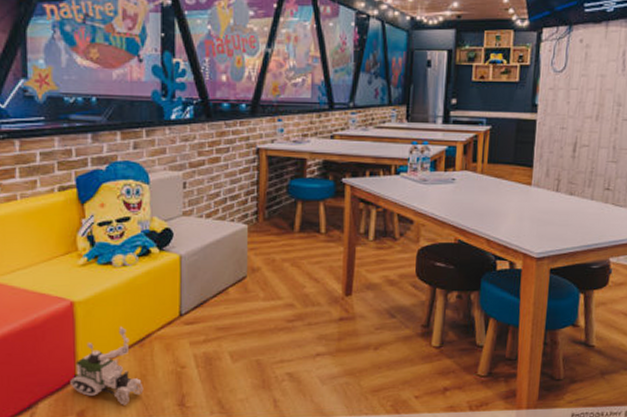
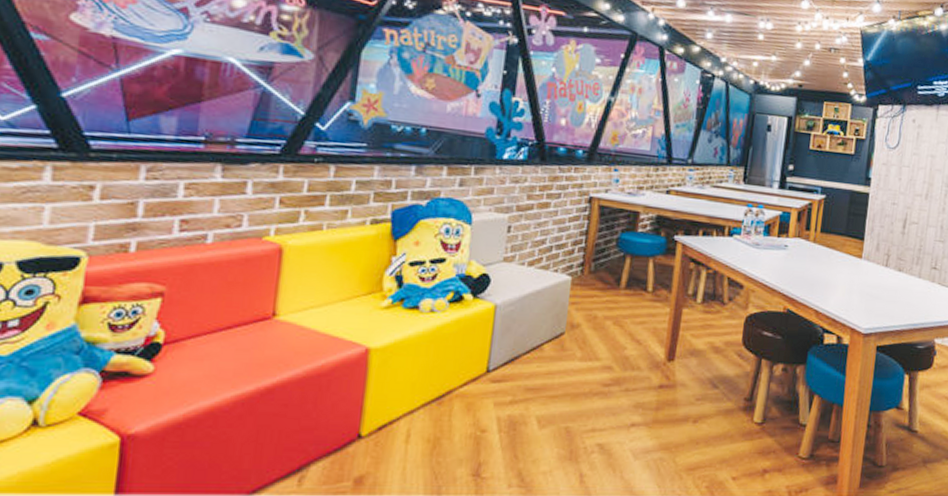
toy tank: present [70,327,144,405] -> none [351,381,436,472]

